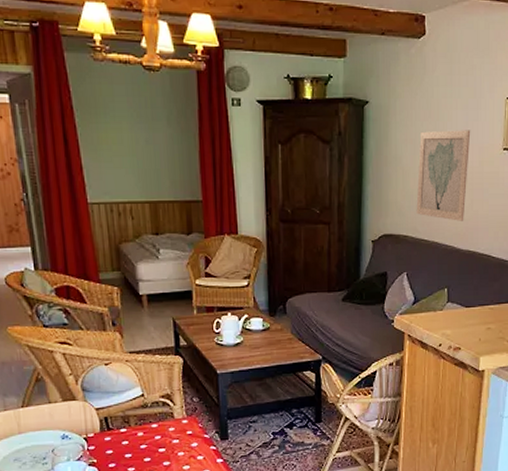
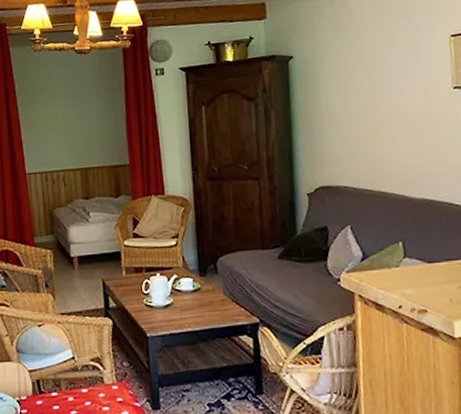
wall art: present [416,130,471,221] -> none [352,72,415,168]

